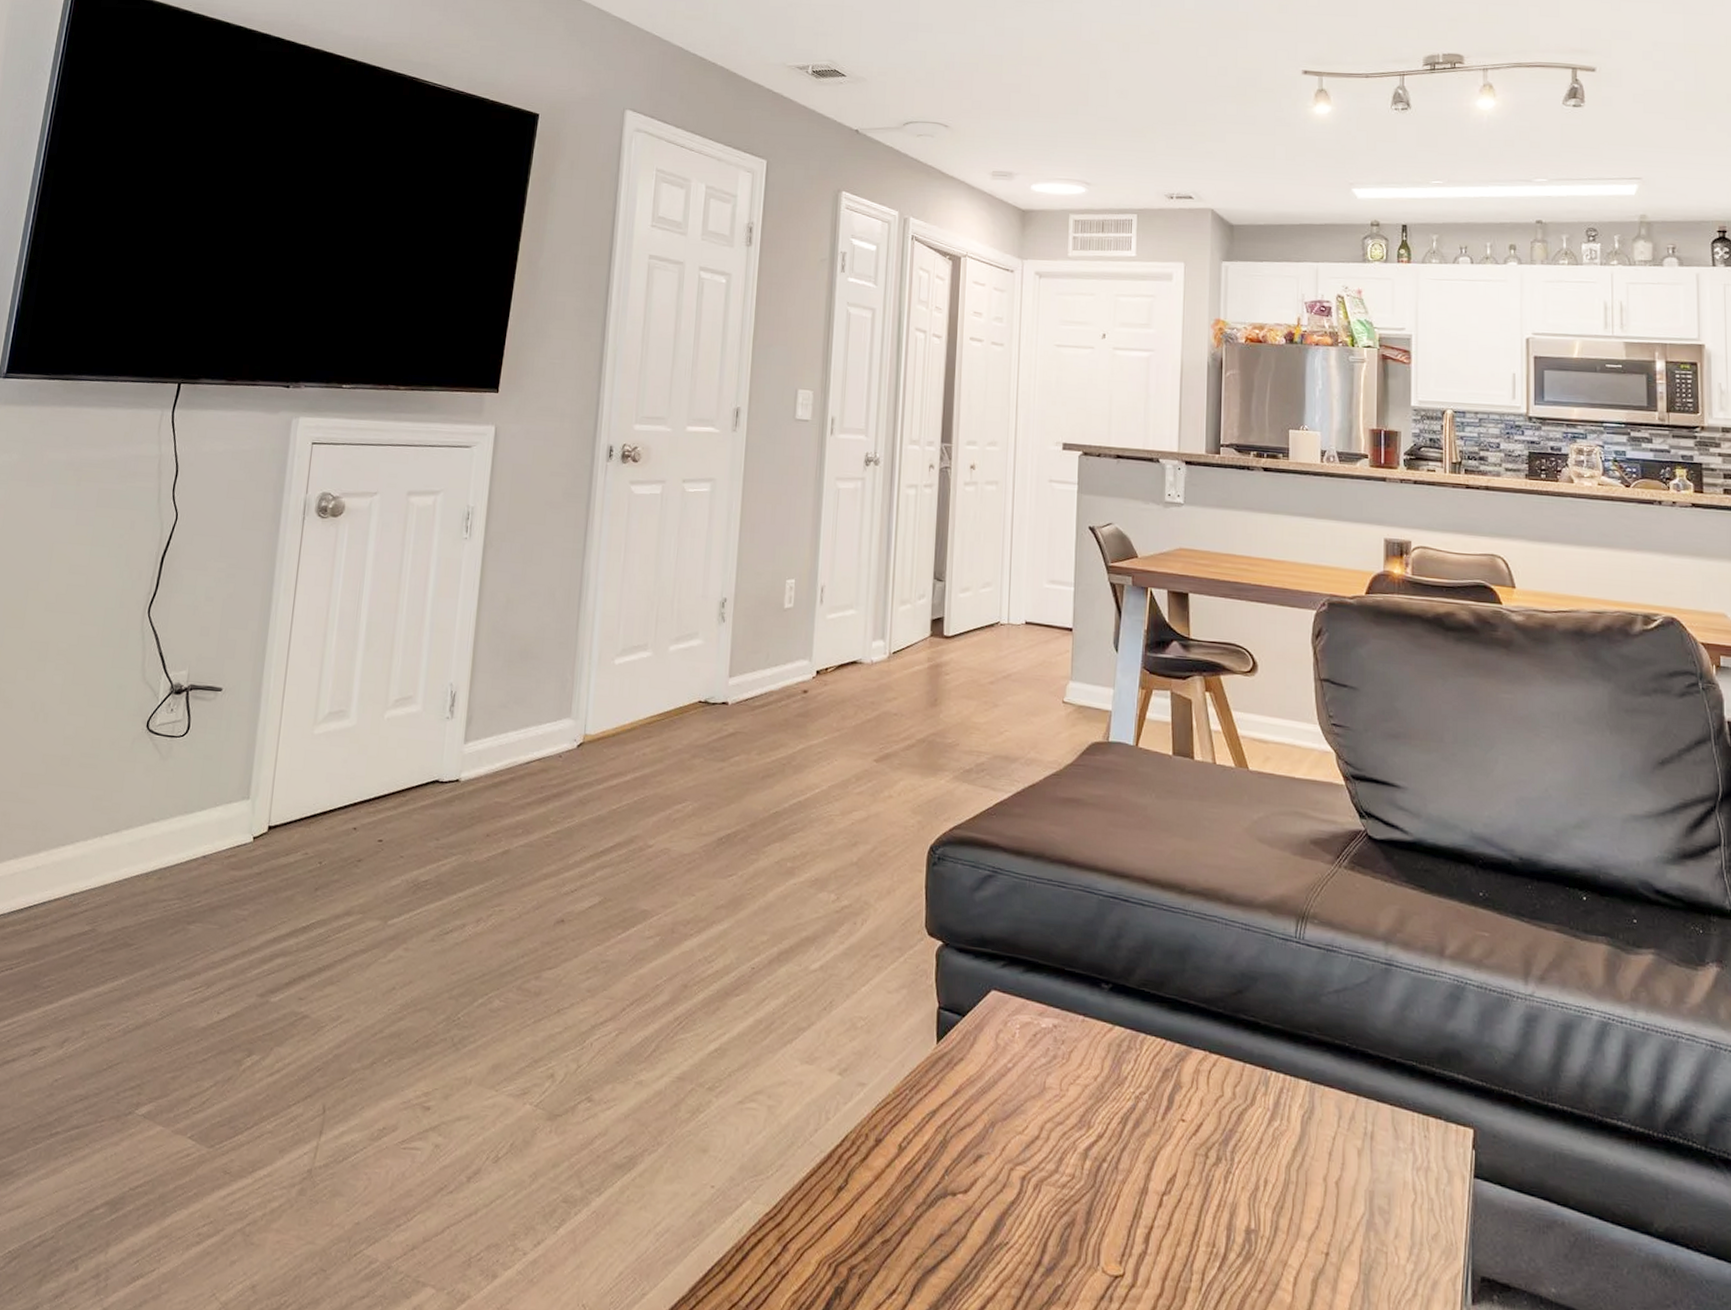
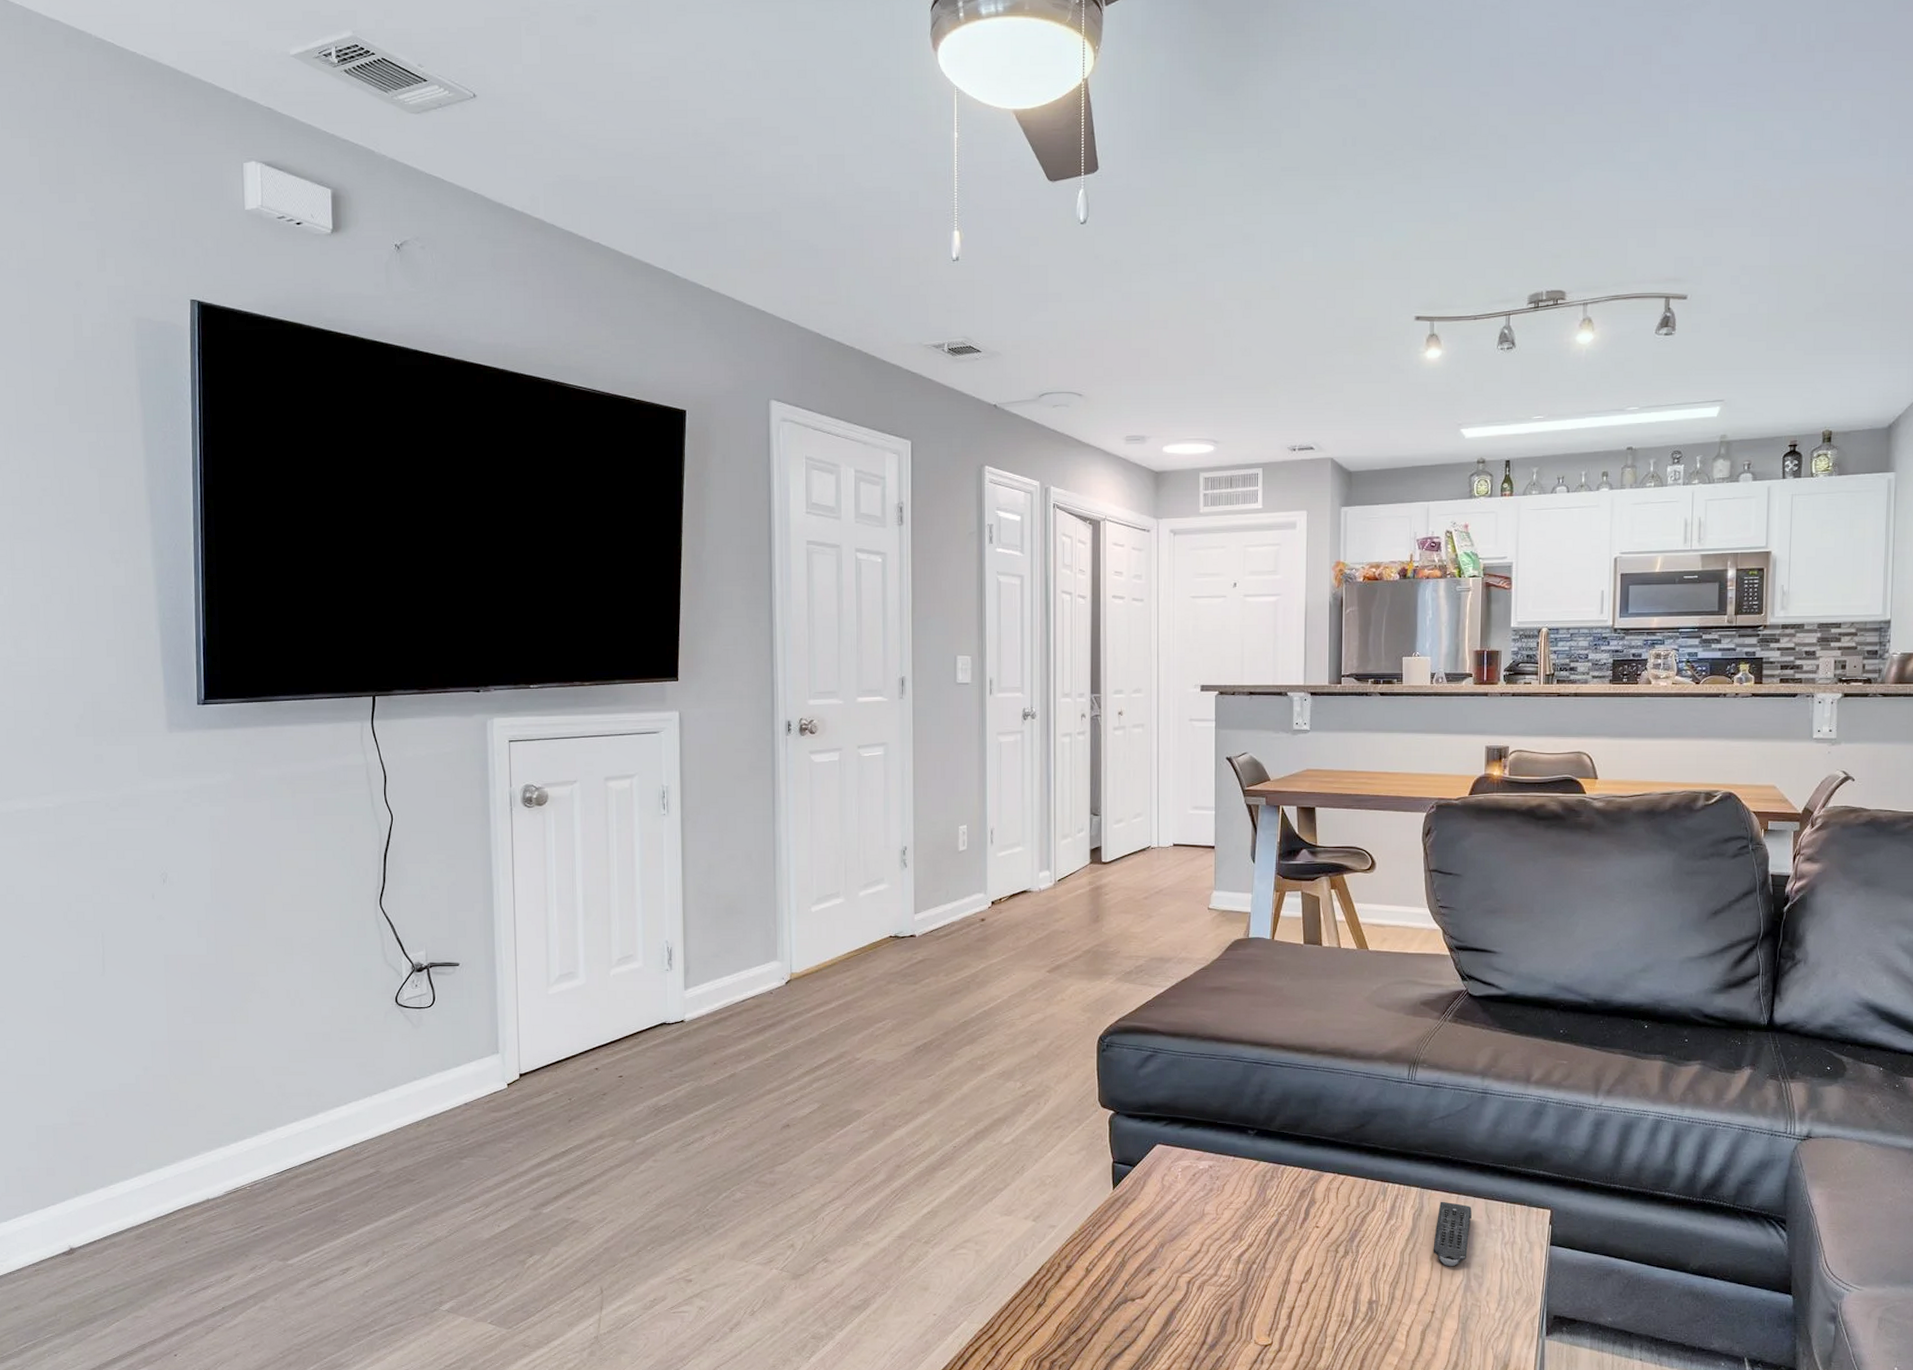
remote control: none [1327,1102,1375,1194] -> present [1433,1201,1472,1267]

